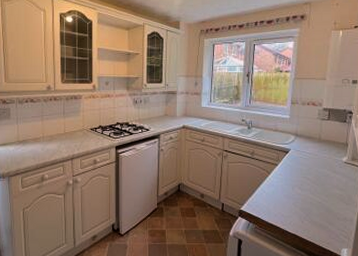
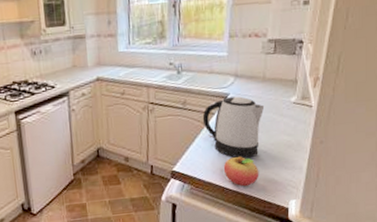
kettle: none [267,152,320,207] -> present [202,96,265,159]
fruit: none [284,203,315,231] -> present [223,156,259,187]

